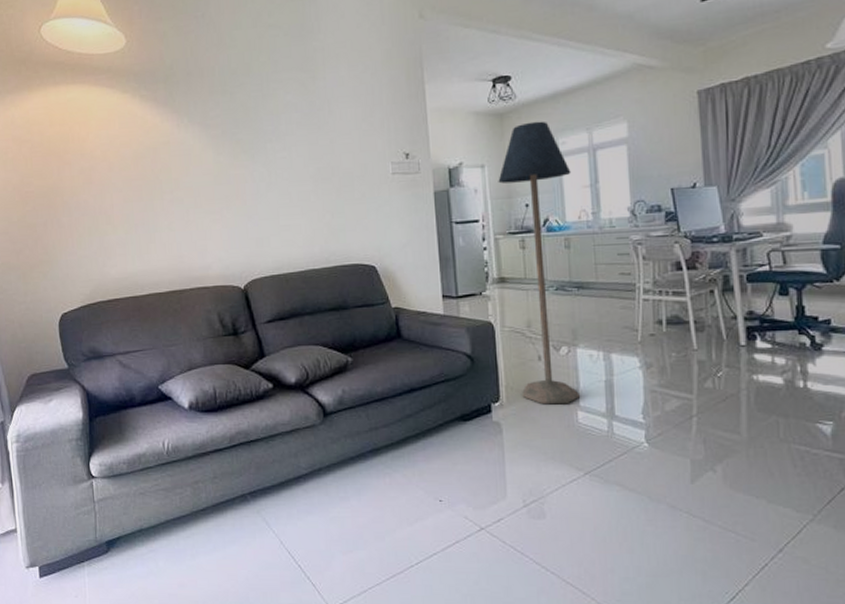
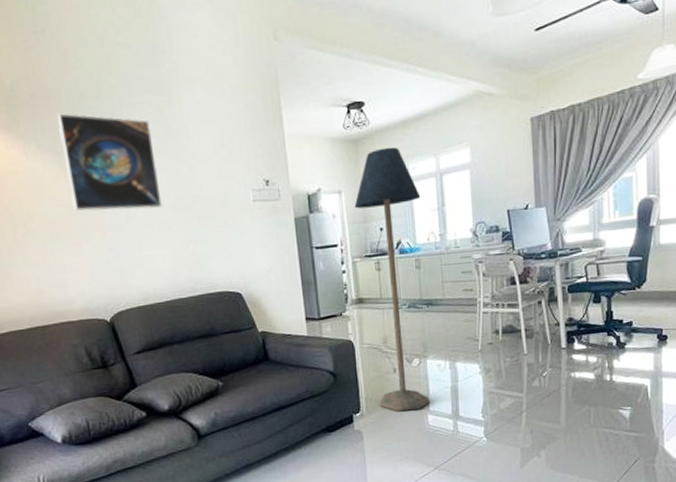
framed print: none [210,89,302,181] -> present [57,113,162,211]

